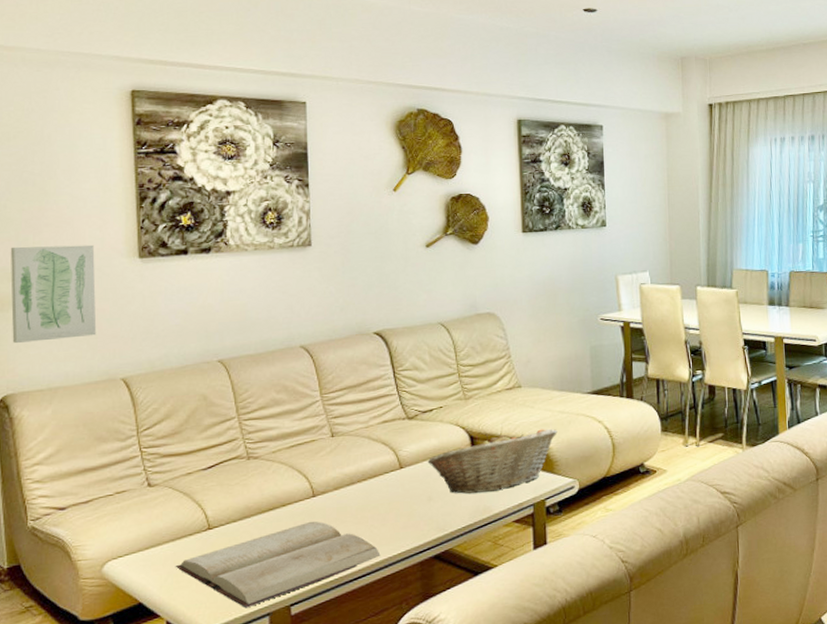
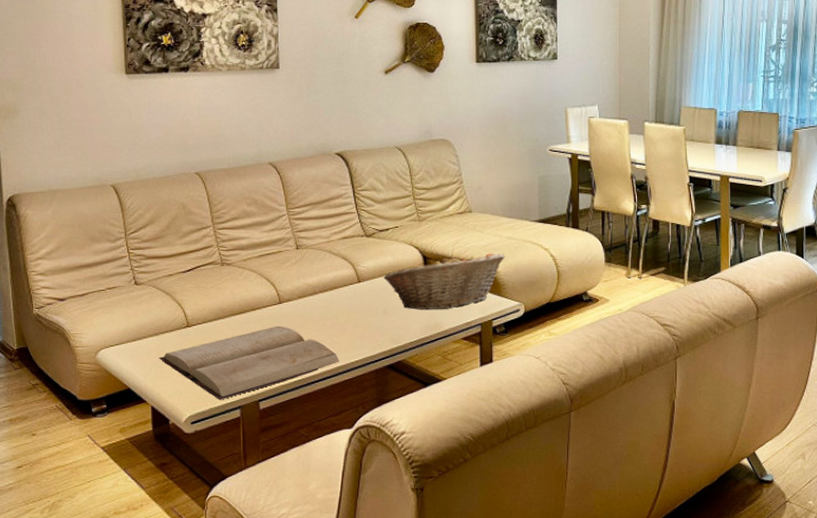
wall art: present [10,244,97,344] -> none [14,59,89,149]

